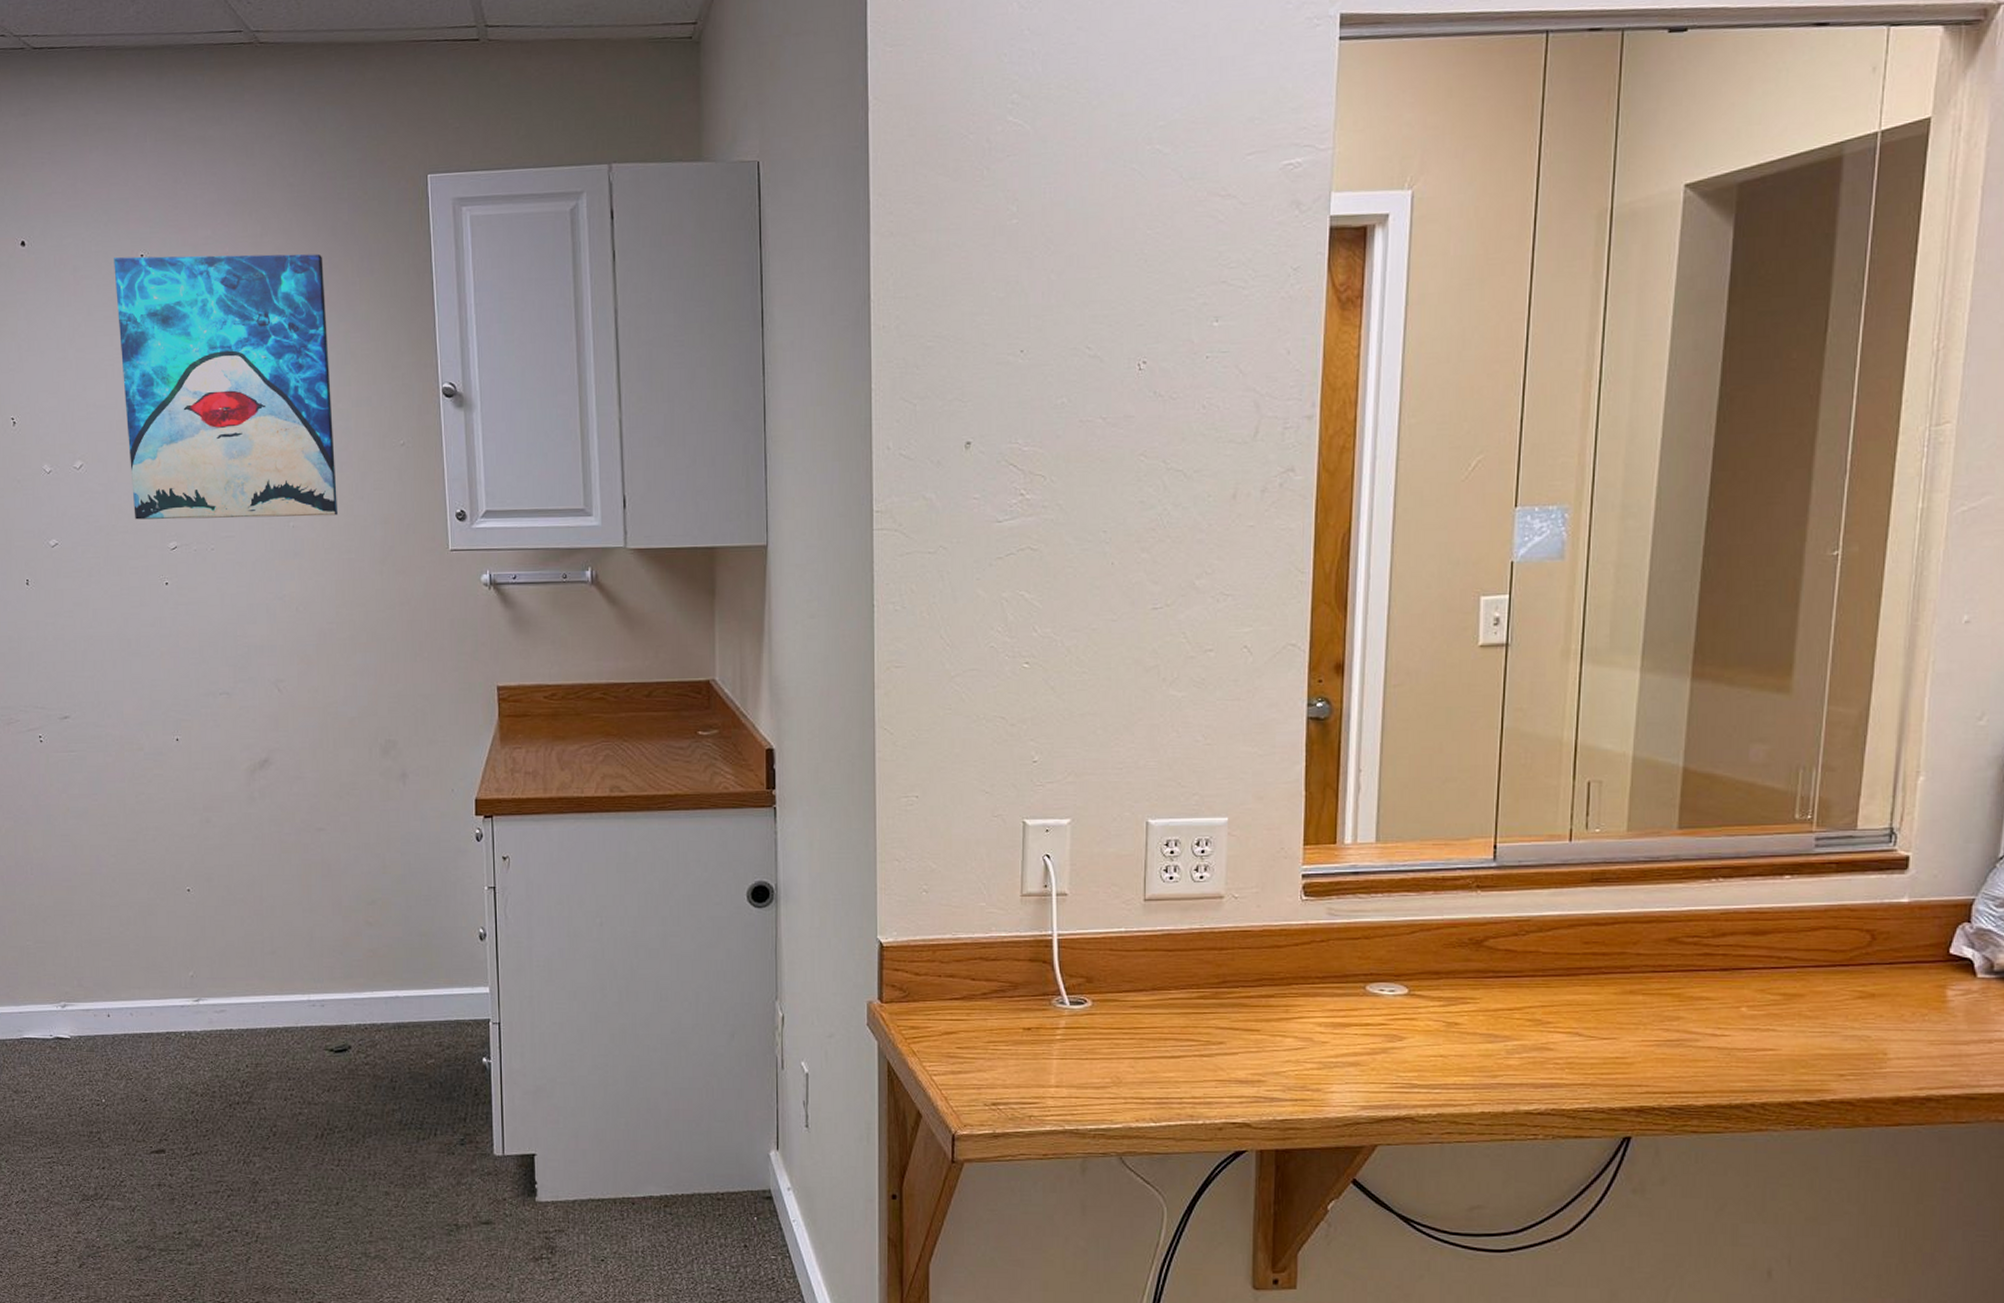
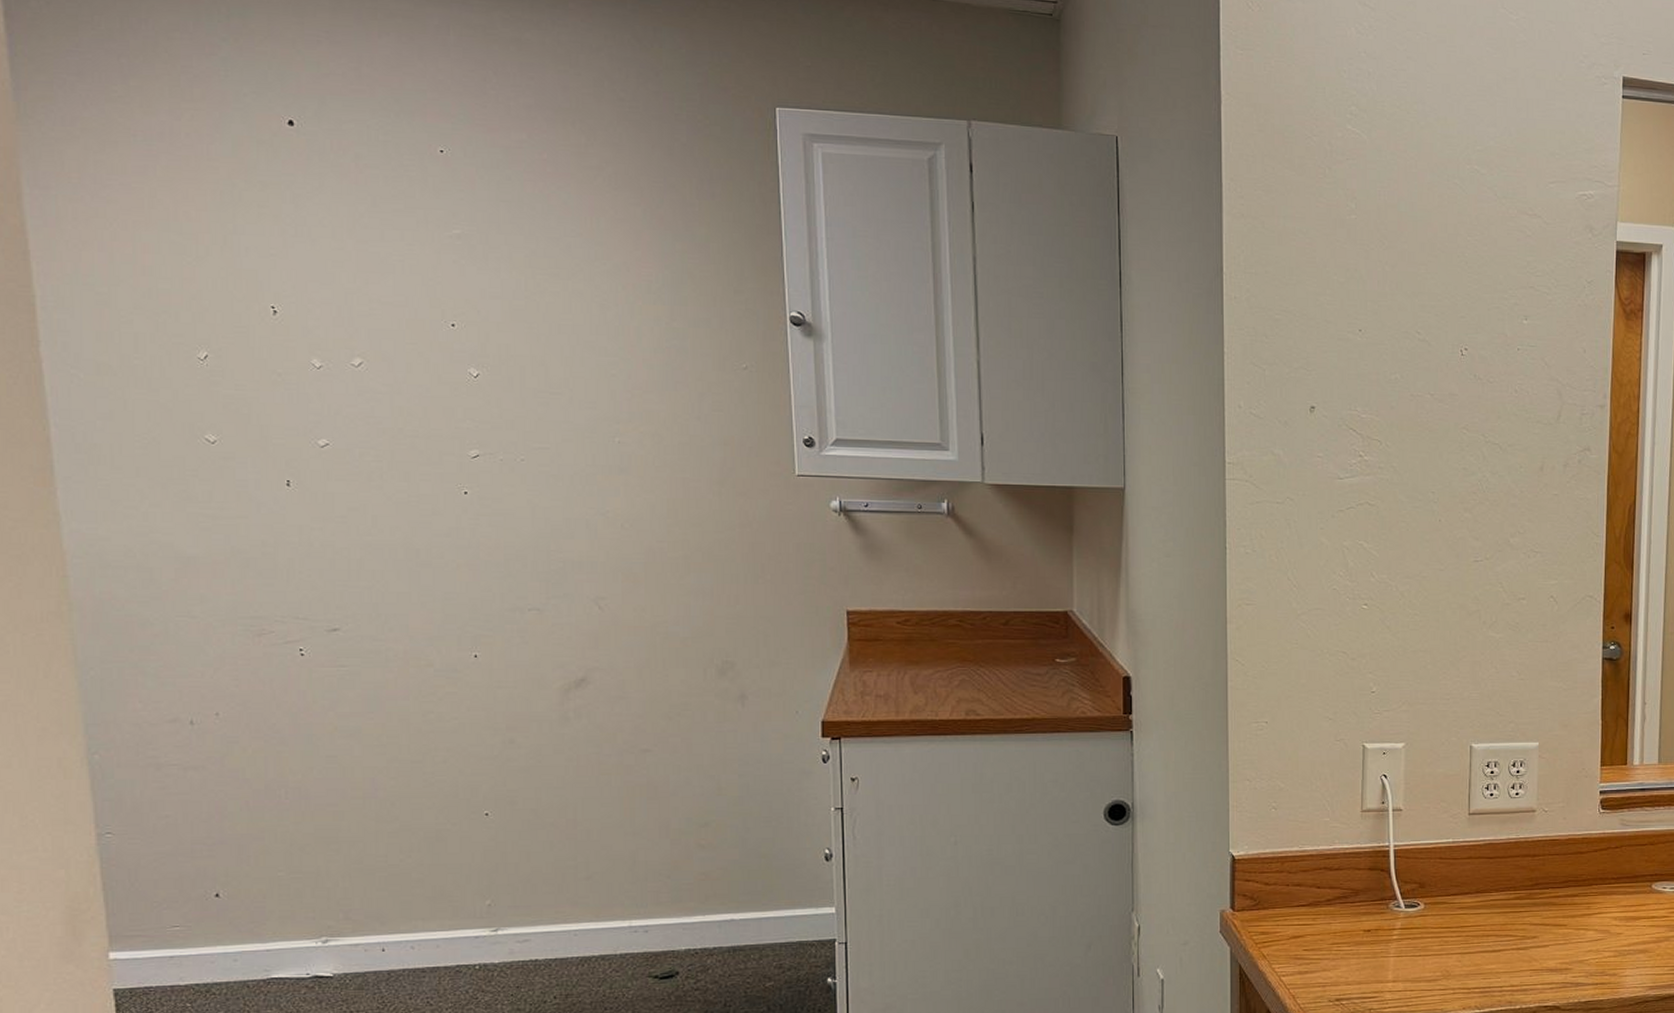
wall art: present [114,253,337,520] -> none [406,150,670,434]

